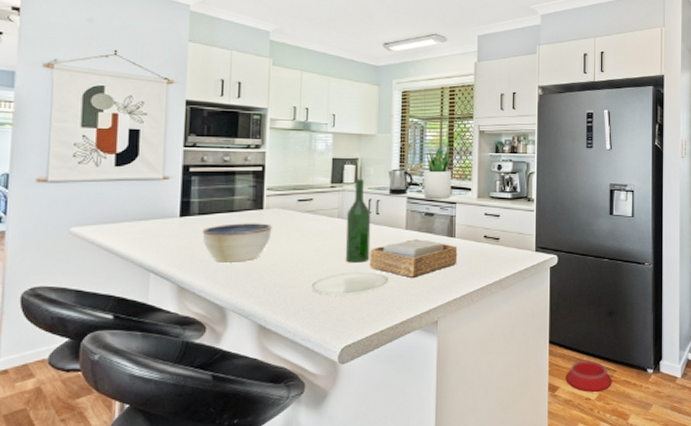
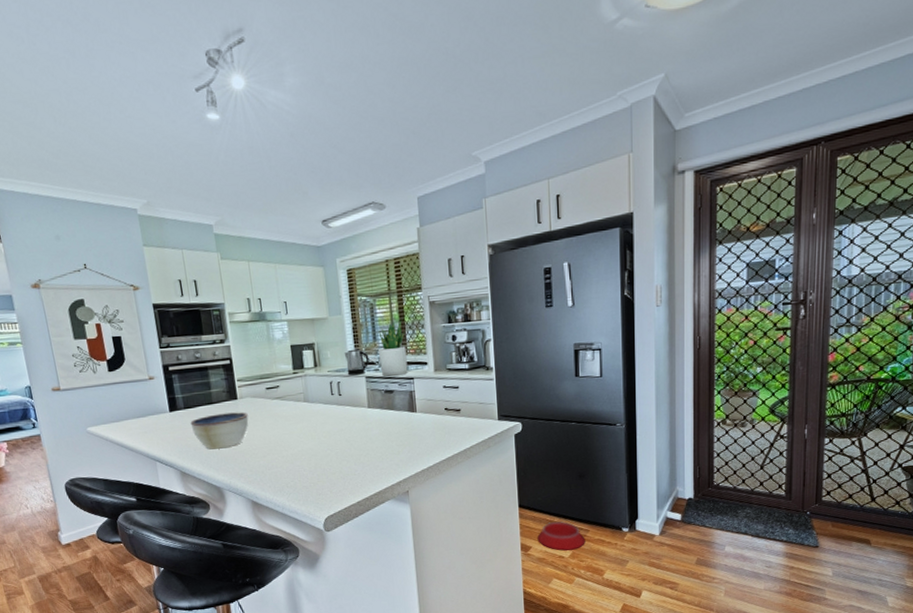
plate: present [311,271,389,296] -> none [290,449,359,473]
wine bottle: present [345,178,371,263] -> none [311,362,339,443]
napkin holder: present [370,239,458,278] -> none [338,416,421,453]

